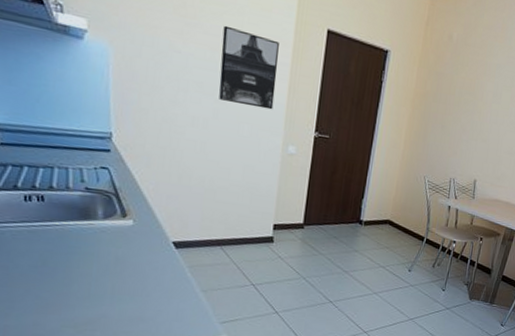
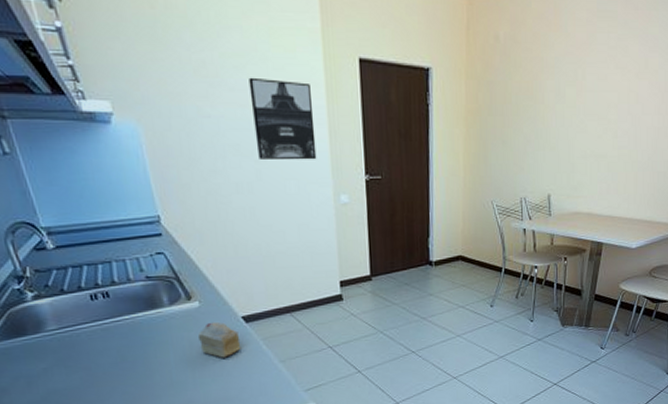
cake slice: none [124,242,167,279] -> present [197,321,241,358]

